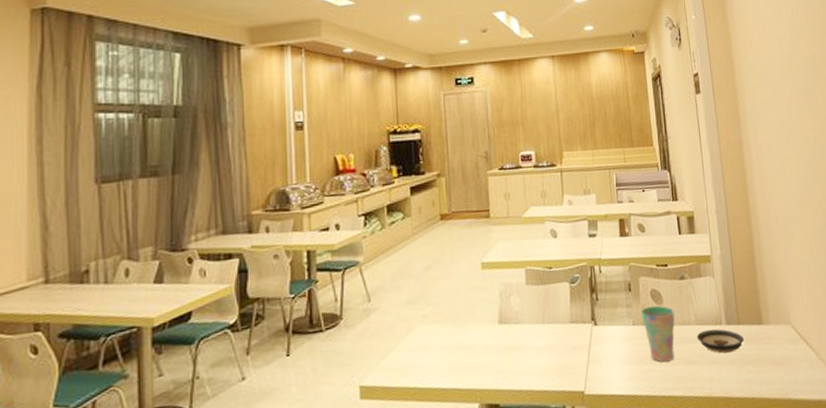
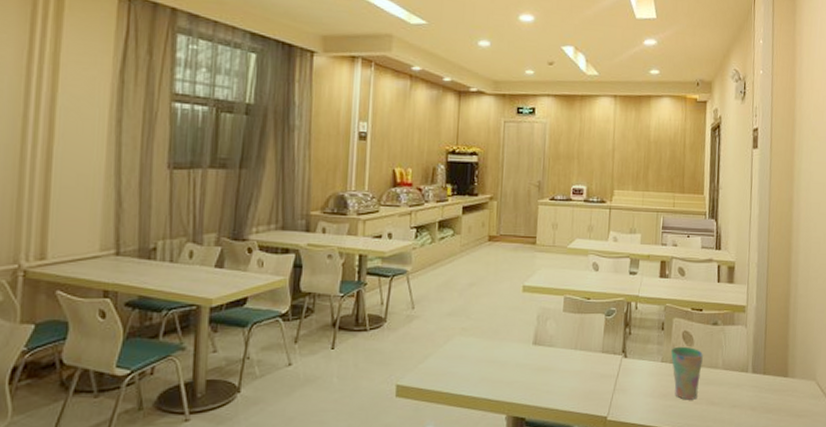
saucer: present [696,328,744,354] -> none [721,375,767,399]

